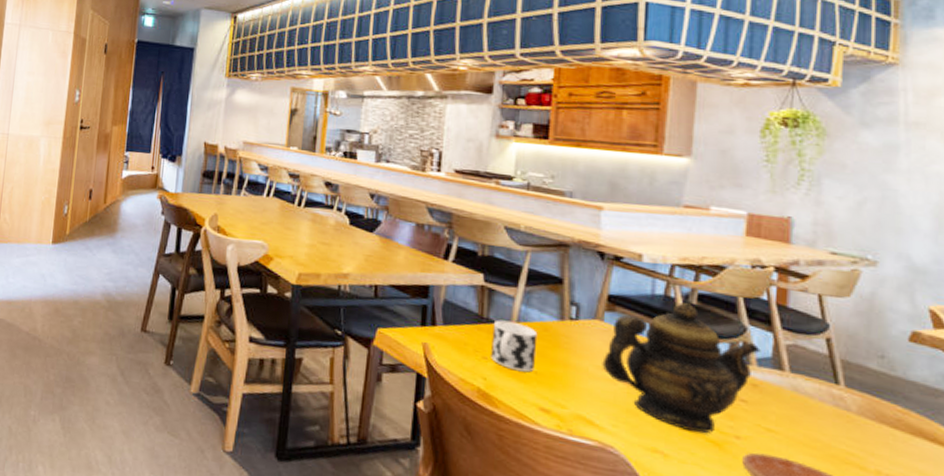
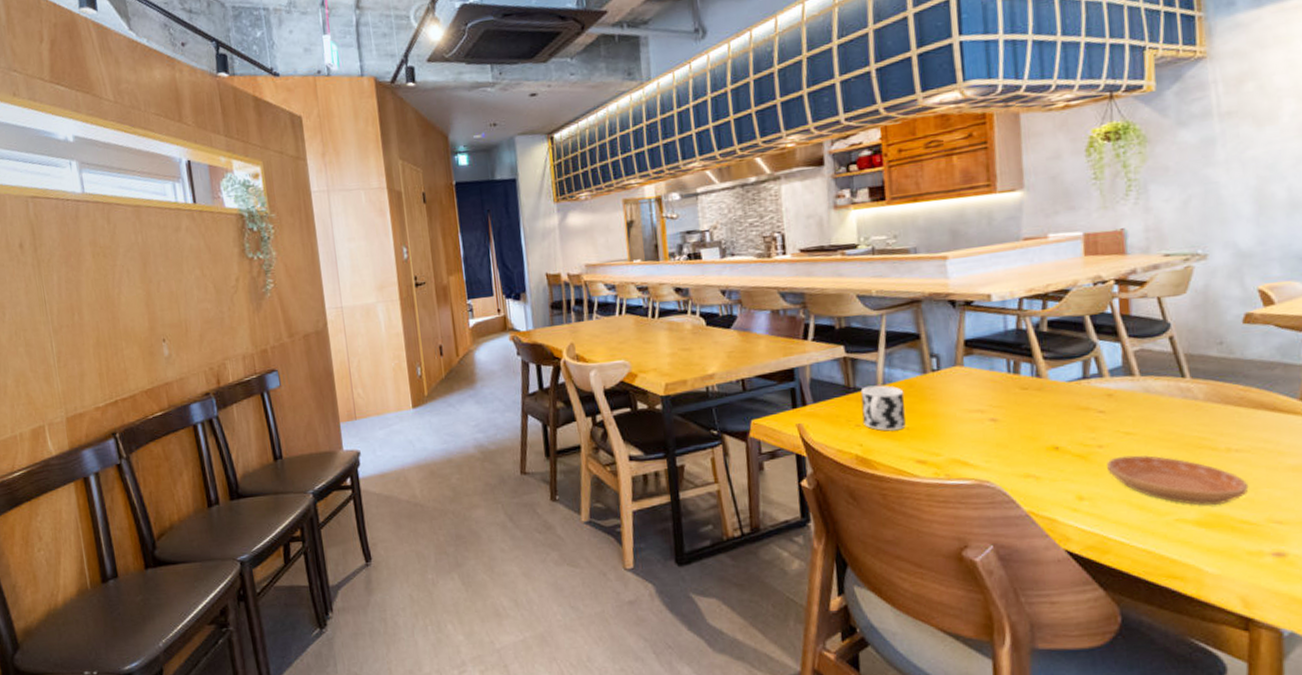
teapot: present [602,302,760,434] -> none [968,332,1111,451]

